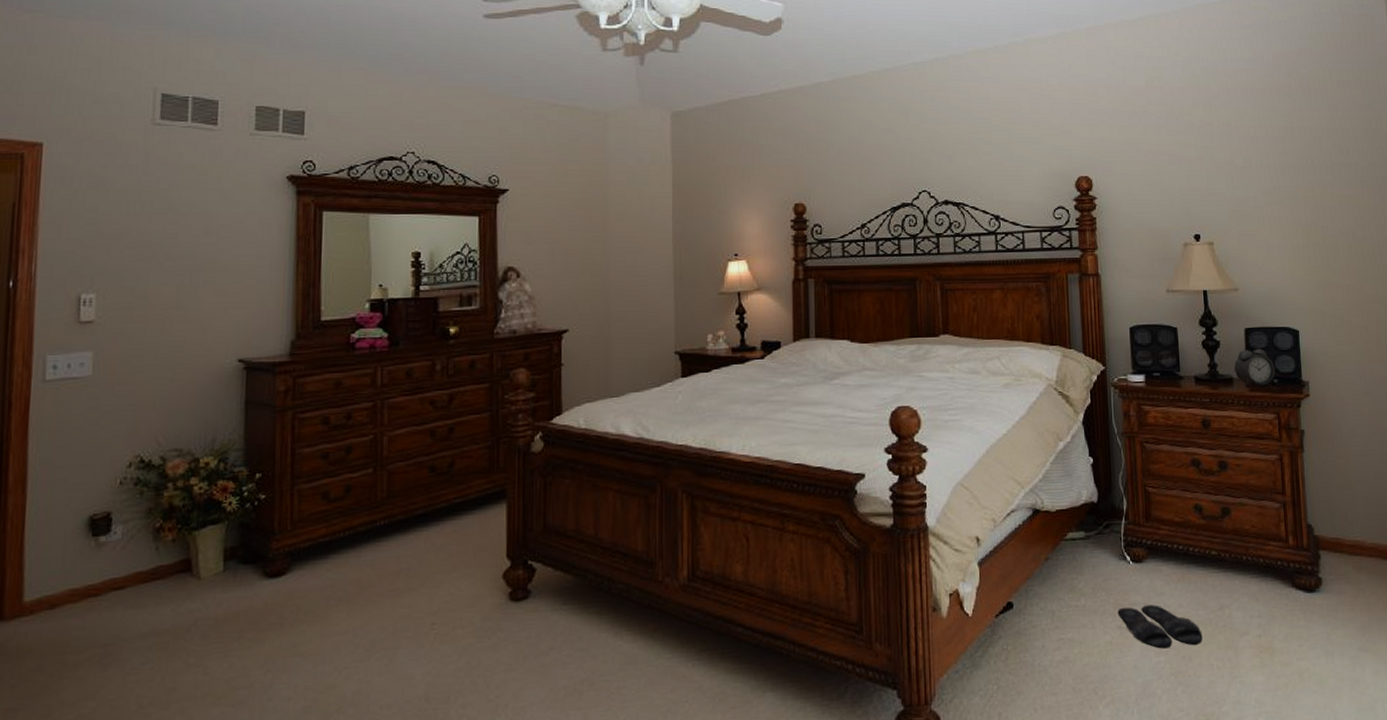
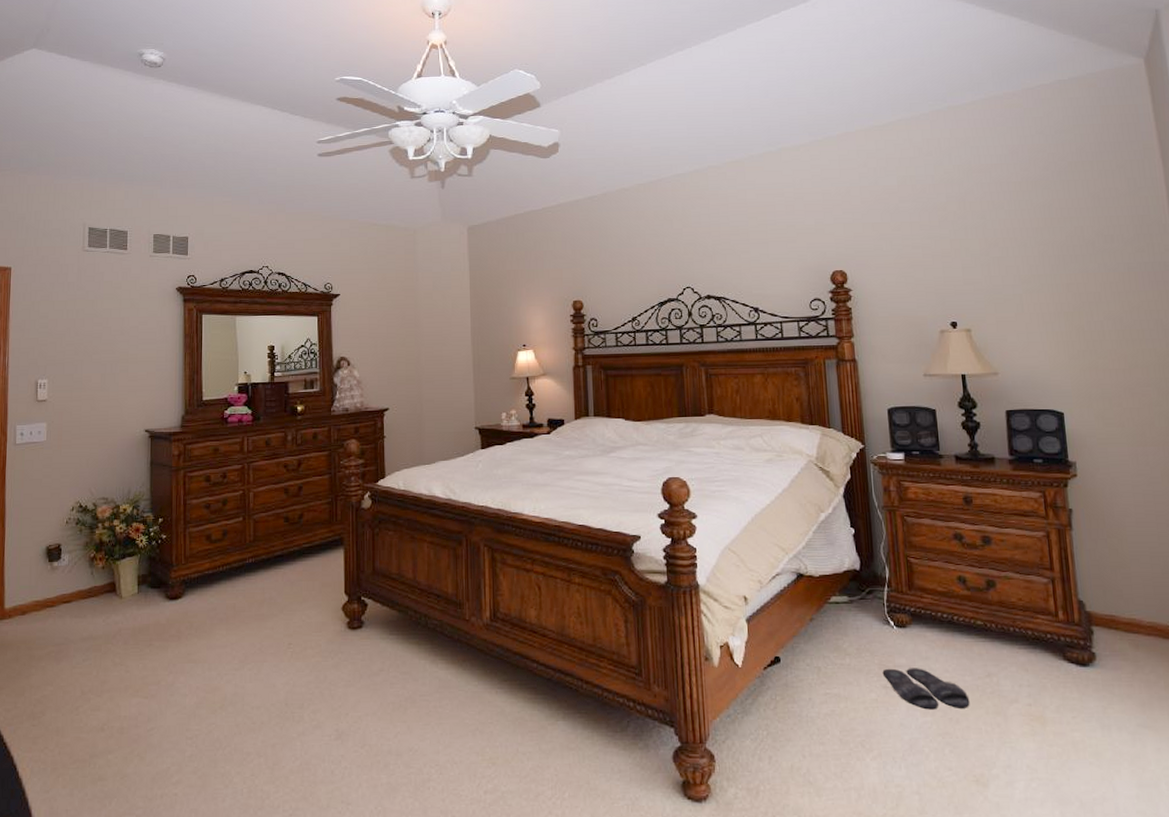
alarm clock: present [1234,348,1276,388] -> none [995,429,1040,467]

